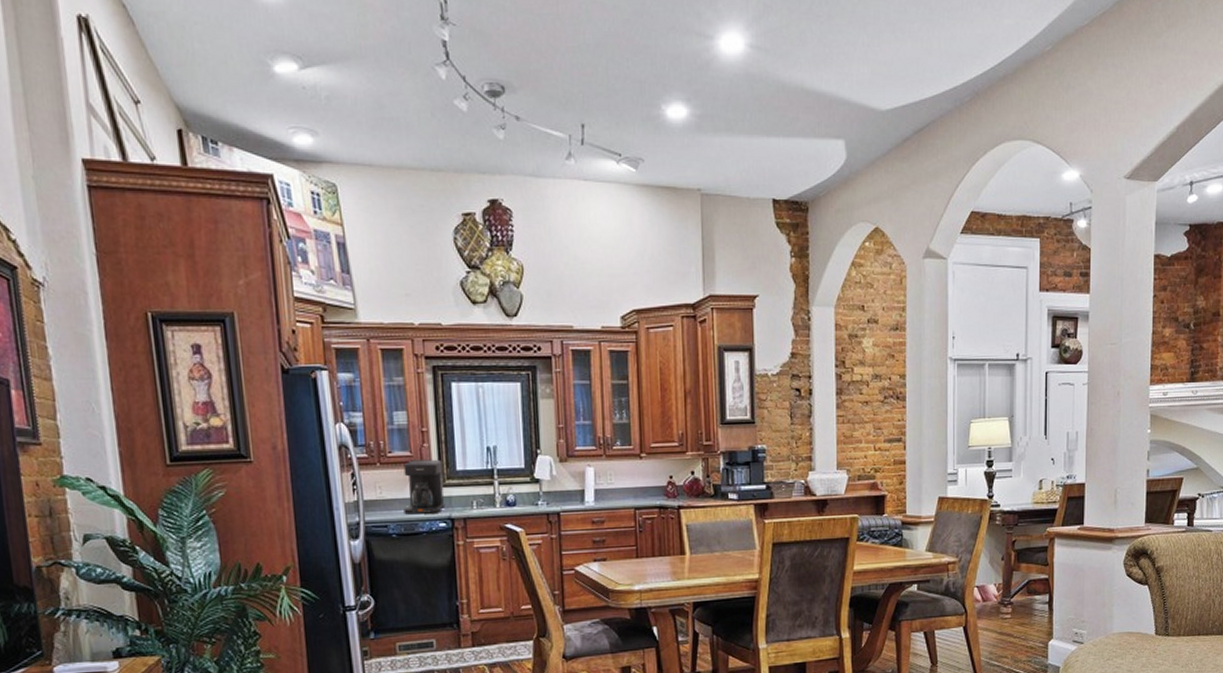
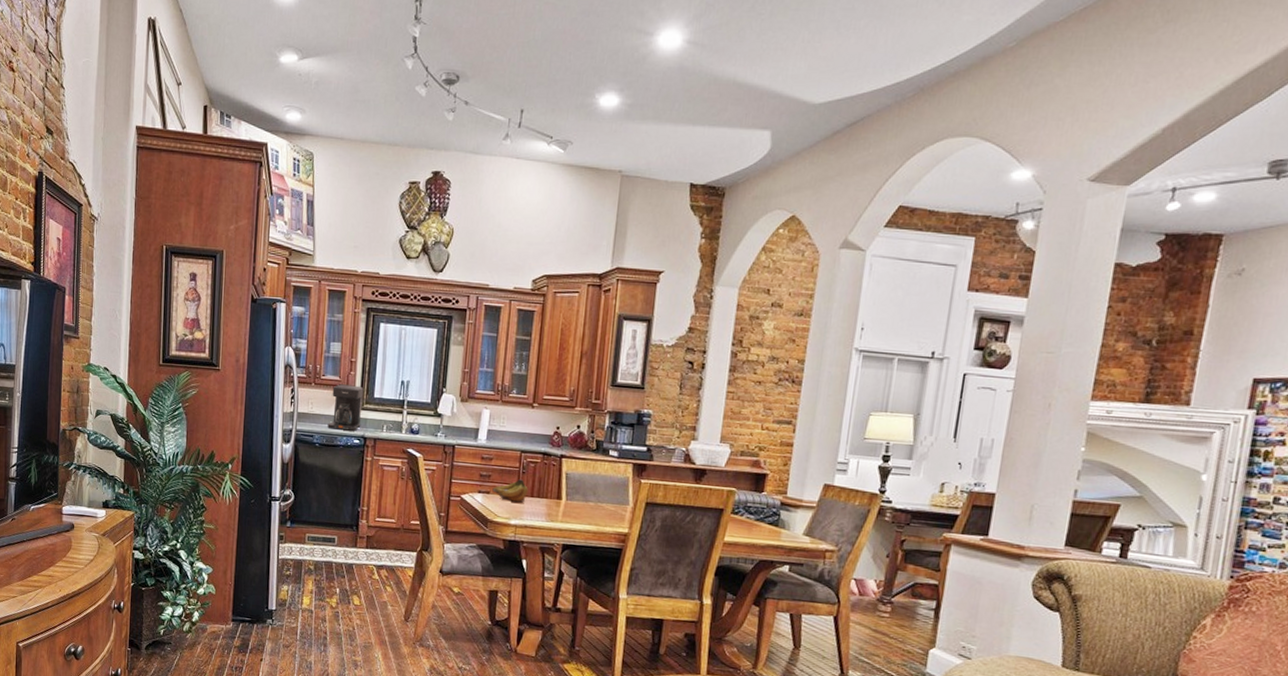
fruit: none [609,539,648,567] -> present [492,479,528,504]

